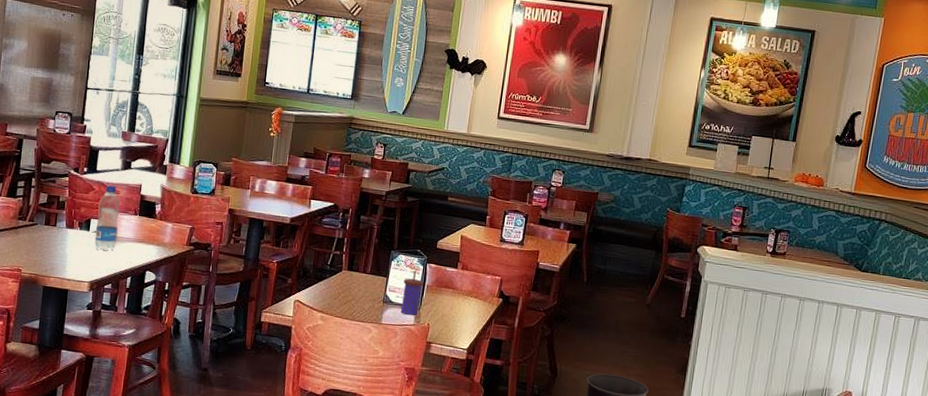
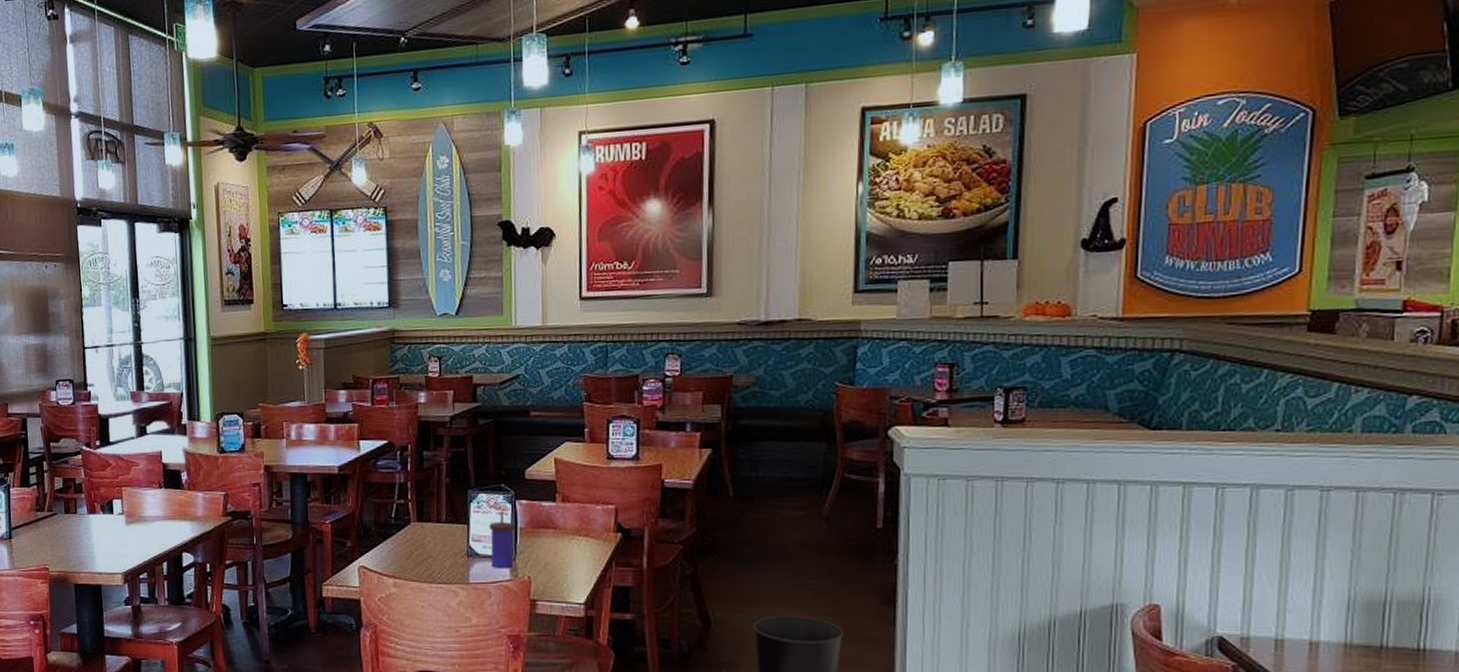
bottle: present [94,185,120,251] -> none [118,457,145,535]

